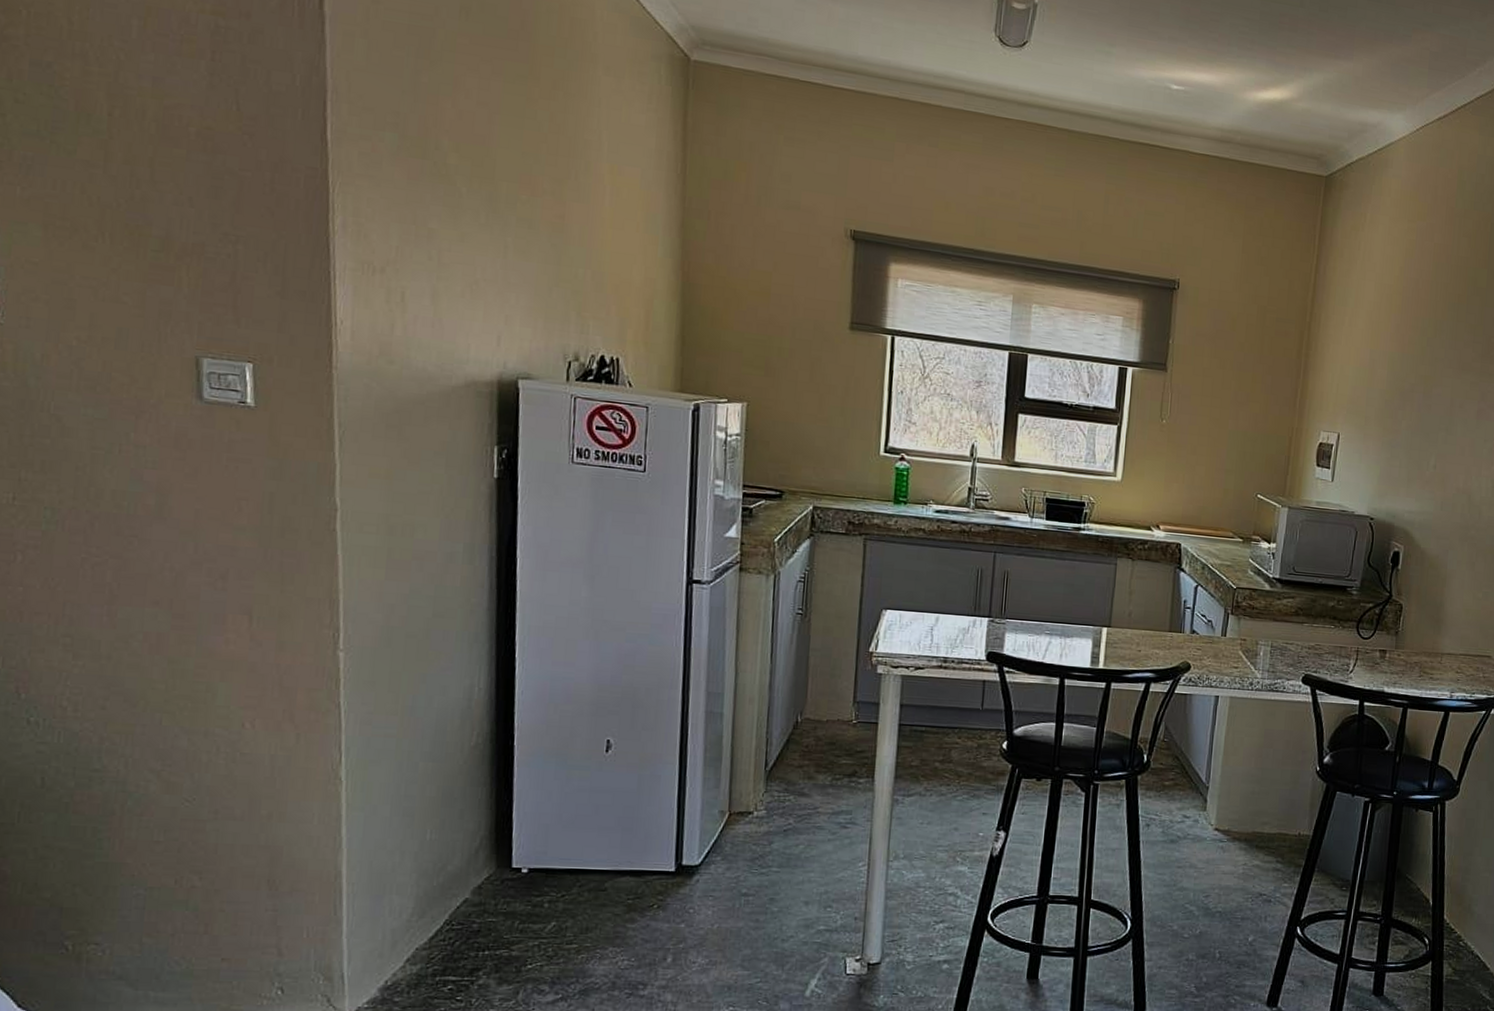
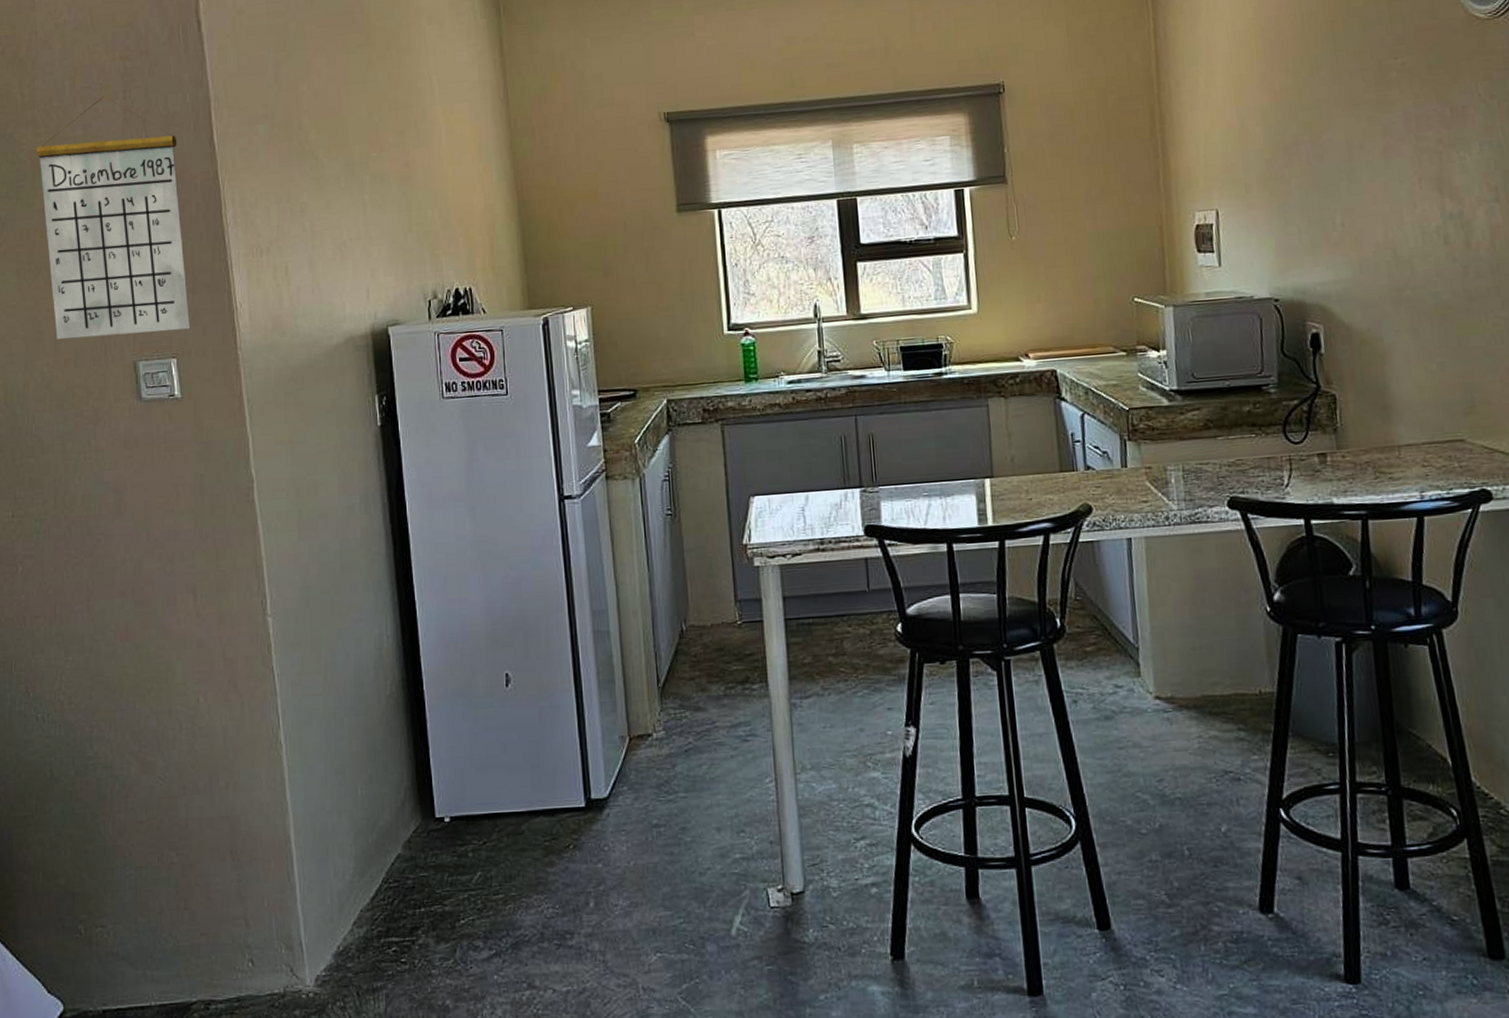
calendar: none [84,50,279,335] -> present [36,96,191,339]

